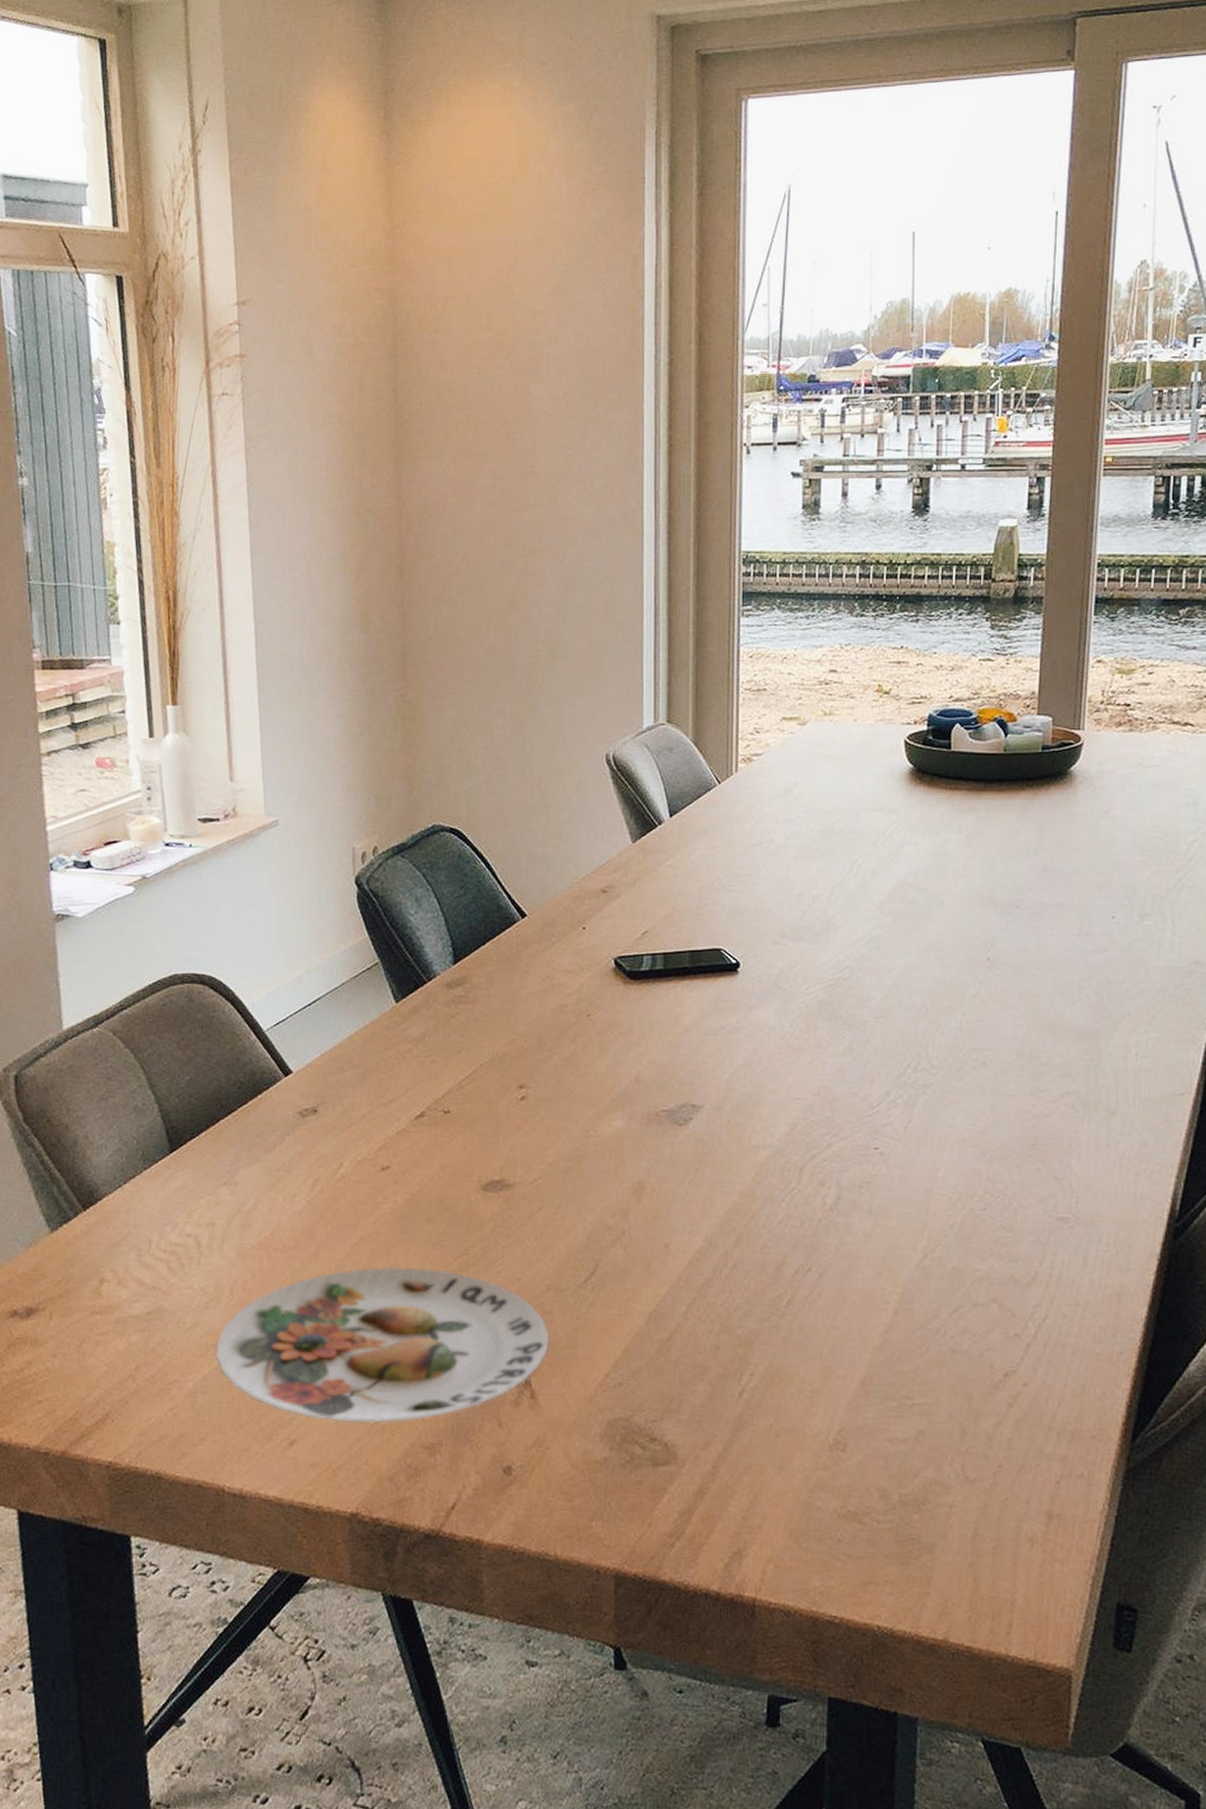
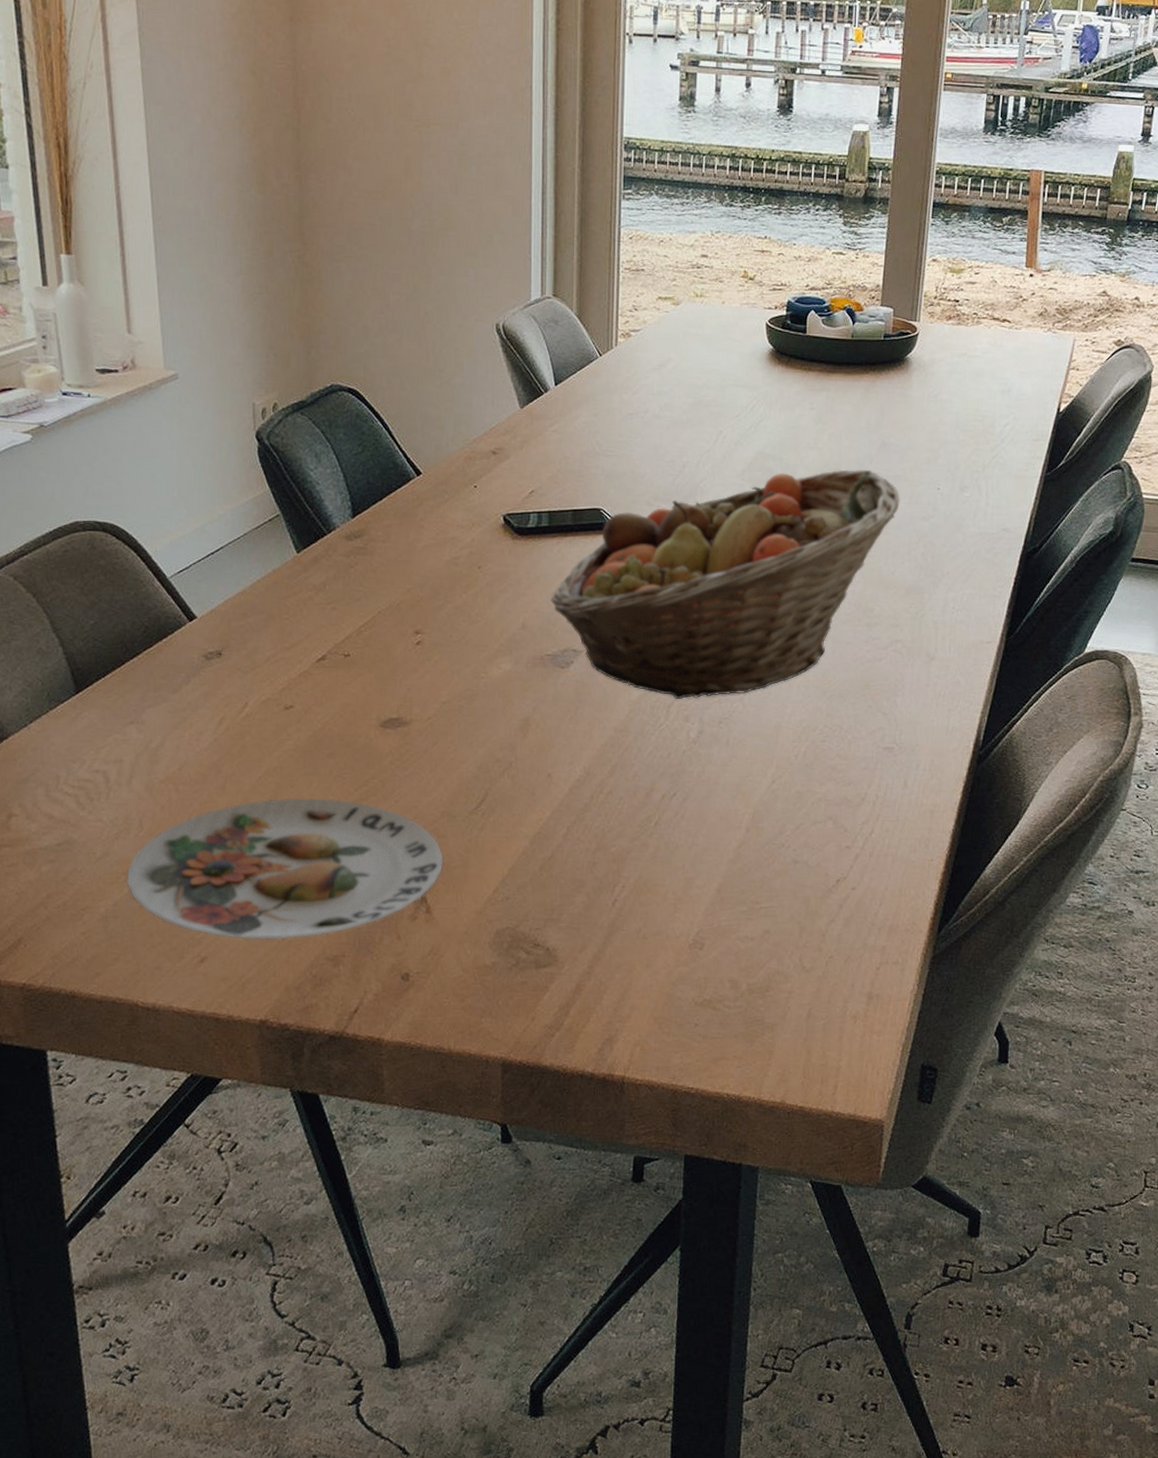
fruit basket: none [666,897,1067,1160] -> present [550,469,900,699]

